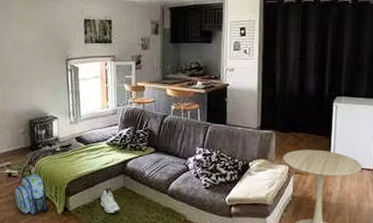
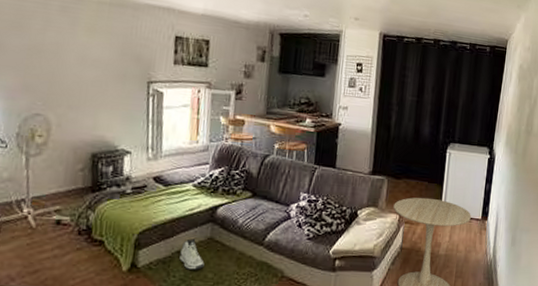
backpack: present [14,173,50,215] -> none [63,220,111,273]

